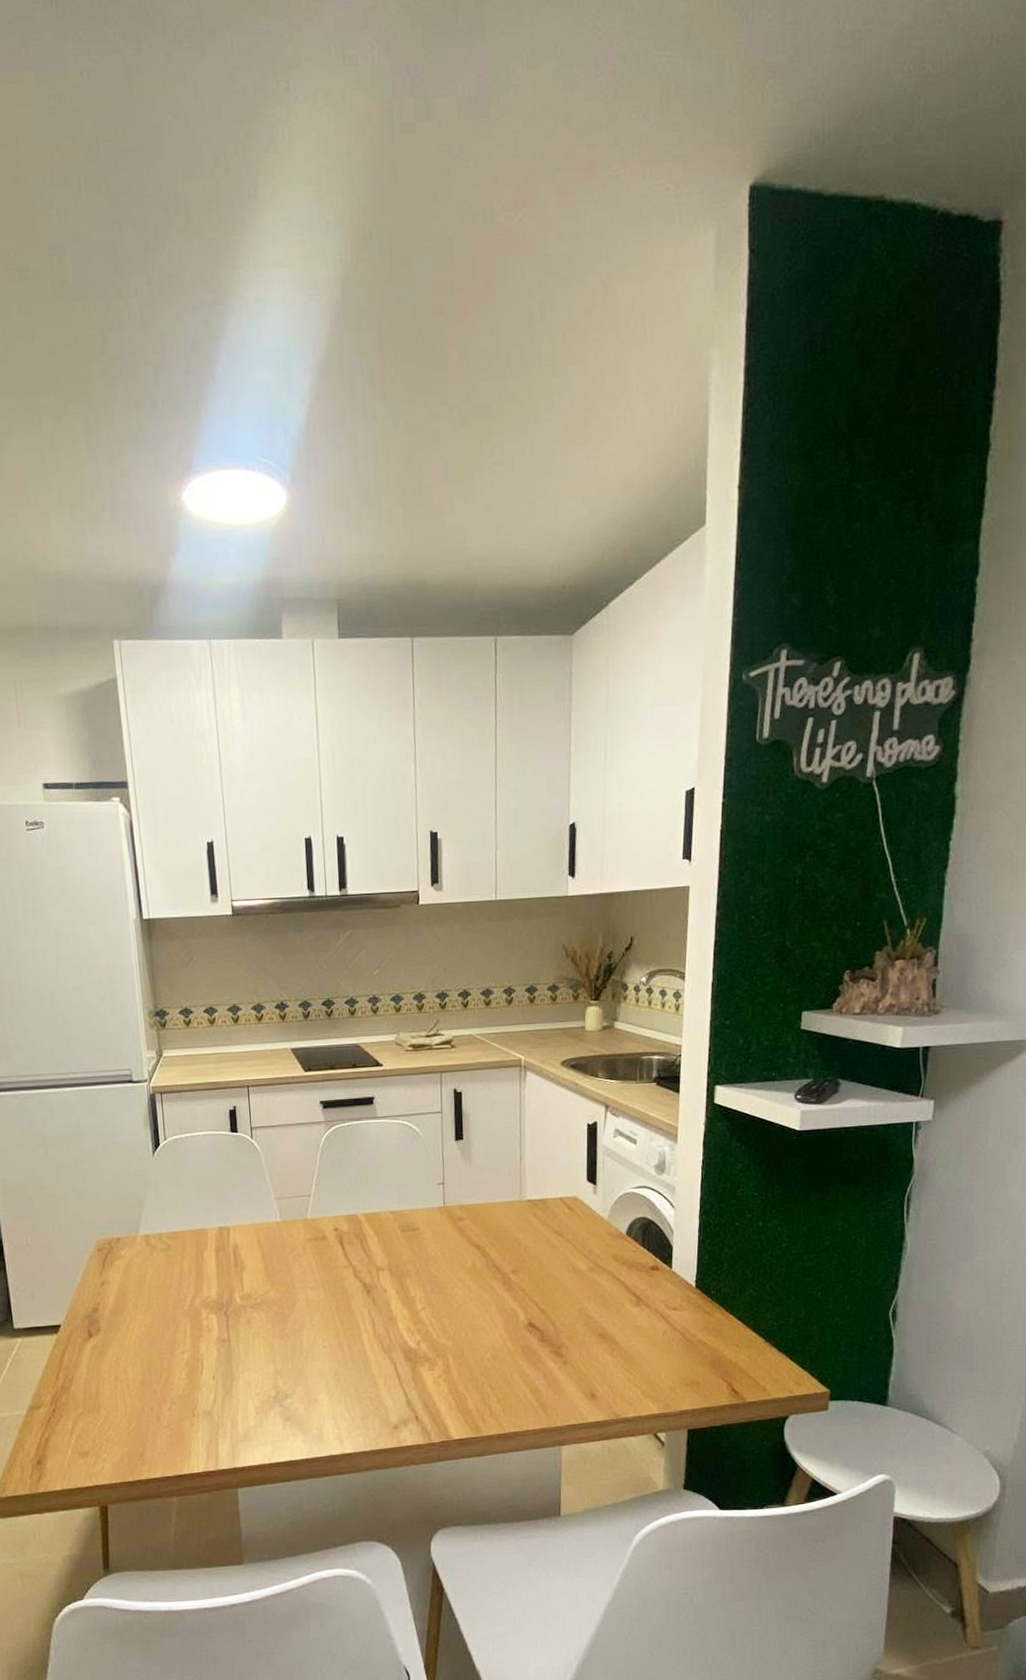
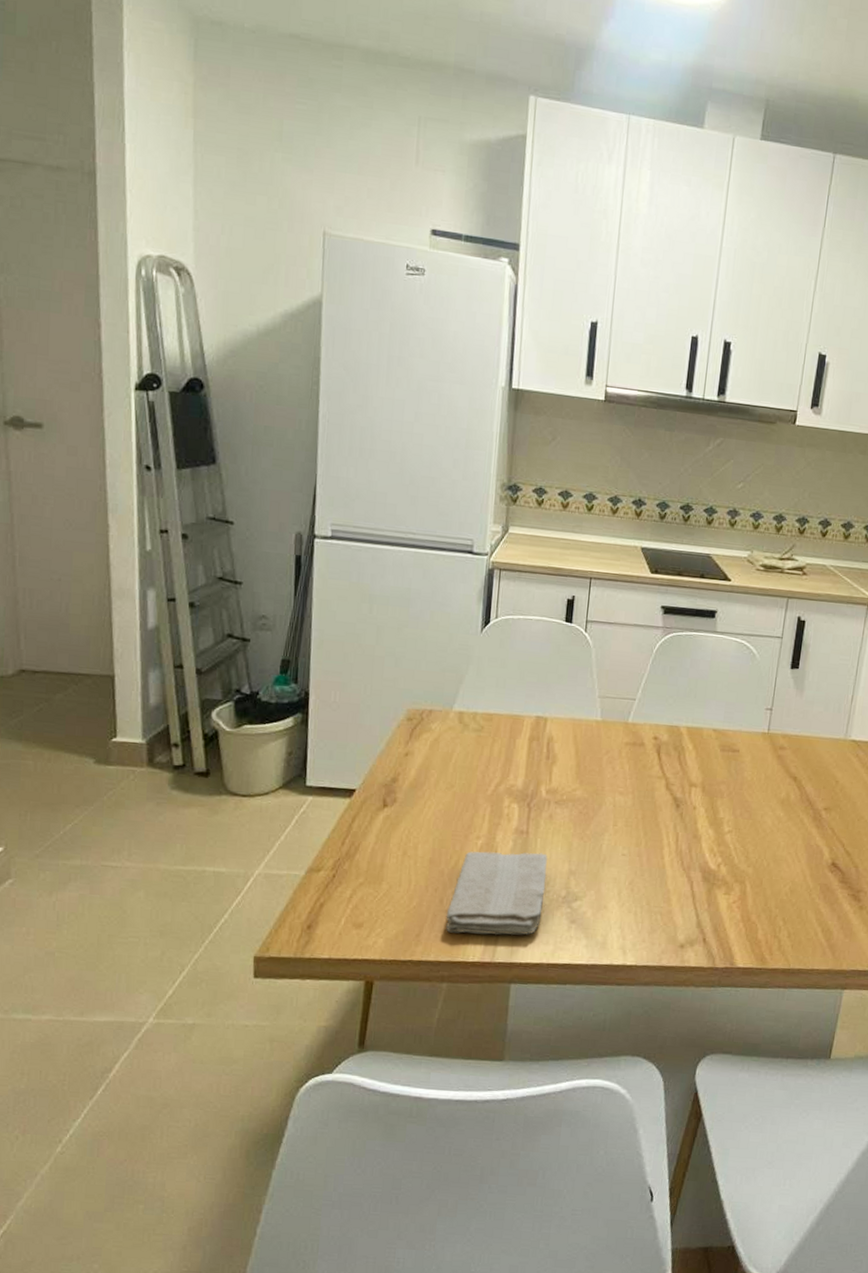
washcloth: none [165,1358,256,1448] -> present [446,851,548,935]

